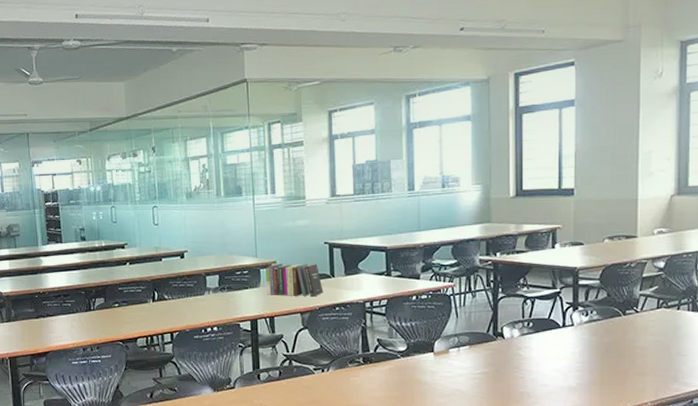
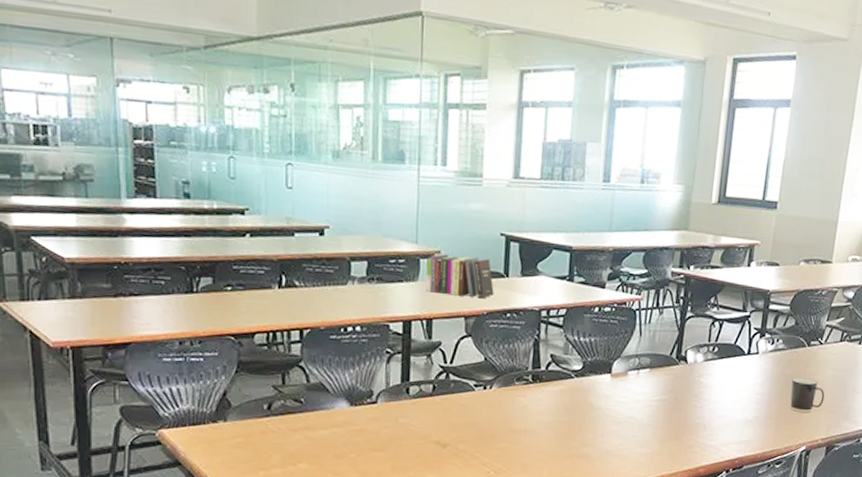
mug: none [611,345,648,377] -> present [790,377,825,412]

